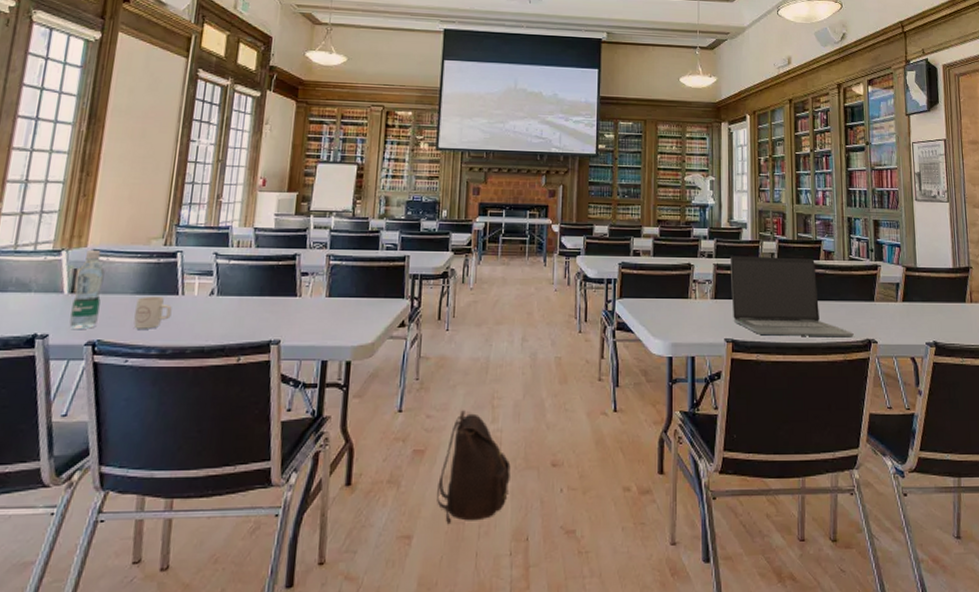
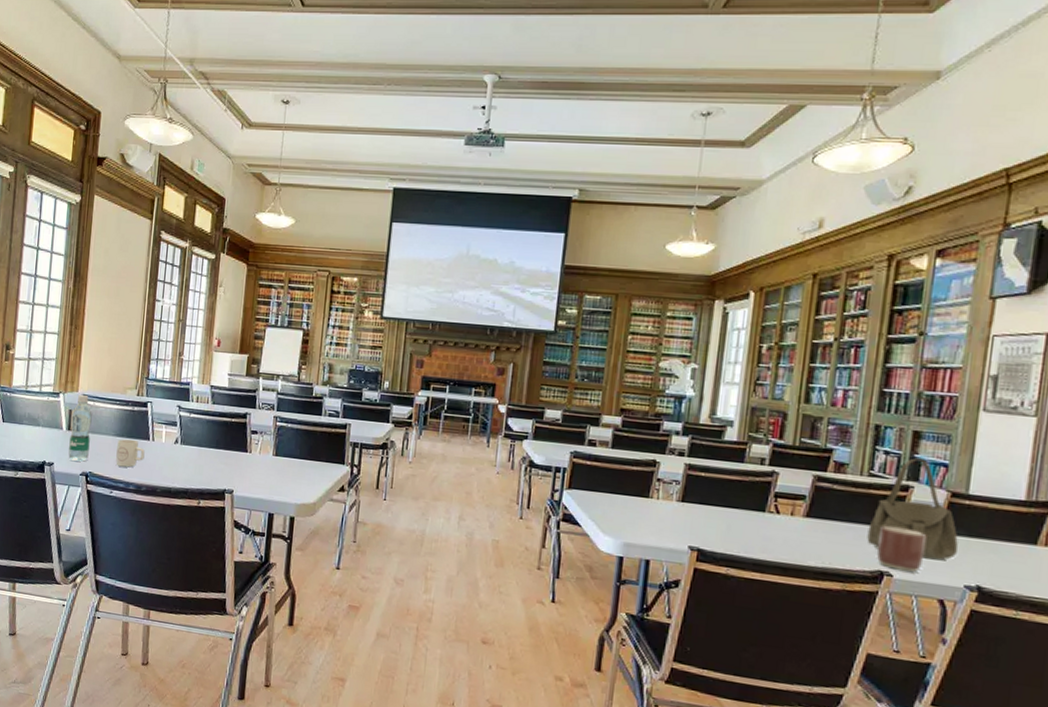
backpack: present [437,410,511,525] -> none [369,577,441,679]
laptop: present [729,256,854,338] -> none [702,456,861,566]
handbag: none [855,242,917,324] -> present [867,458,958,560]
mug: none [863,301,896,336] -> present [877,526,927,572]

